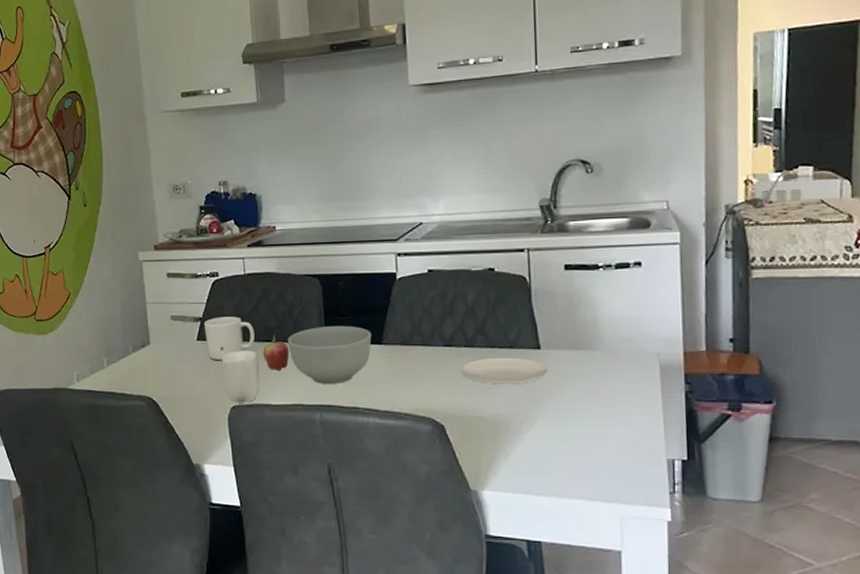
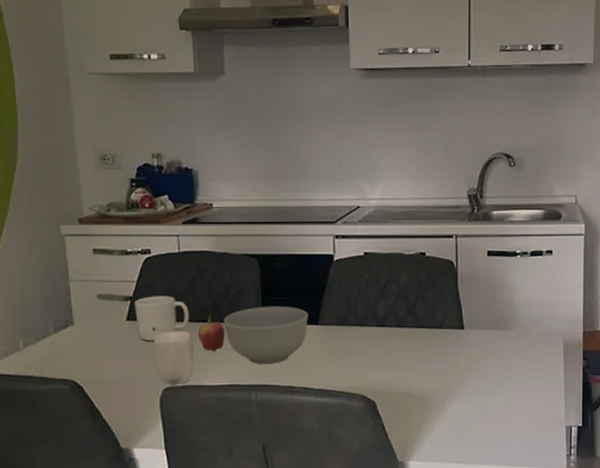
plate: present [460,357,548,385] -> none [391,337,470,363]

